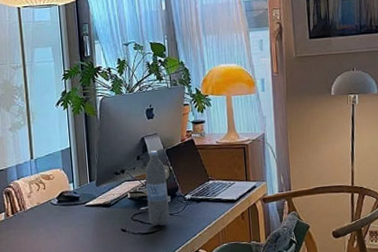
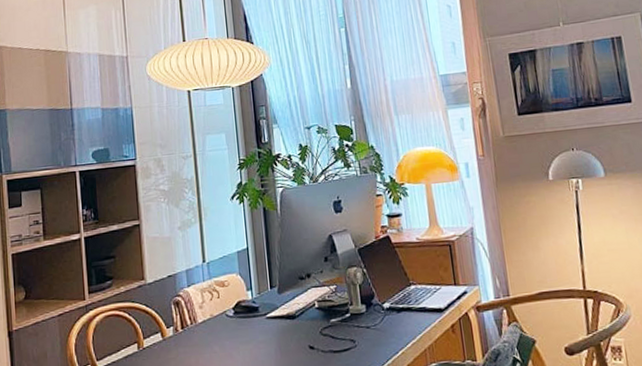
water bottle: present [145,150,170,227] -> none [334,250,366,343]

